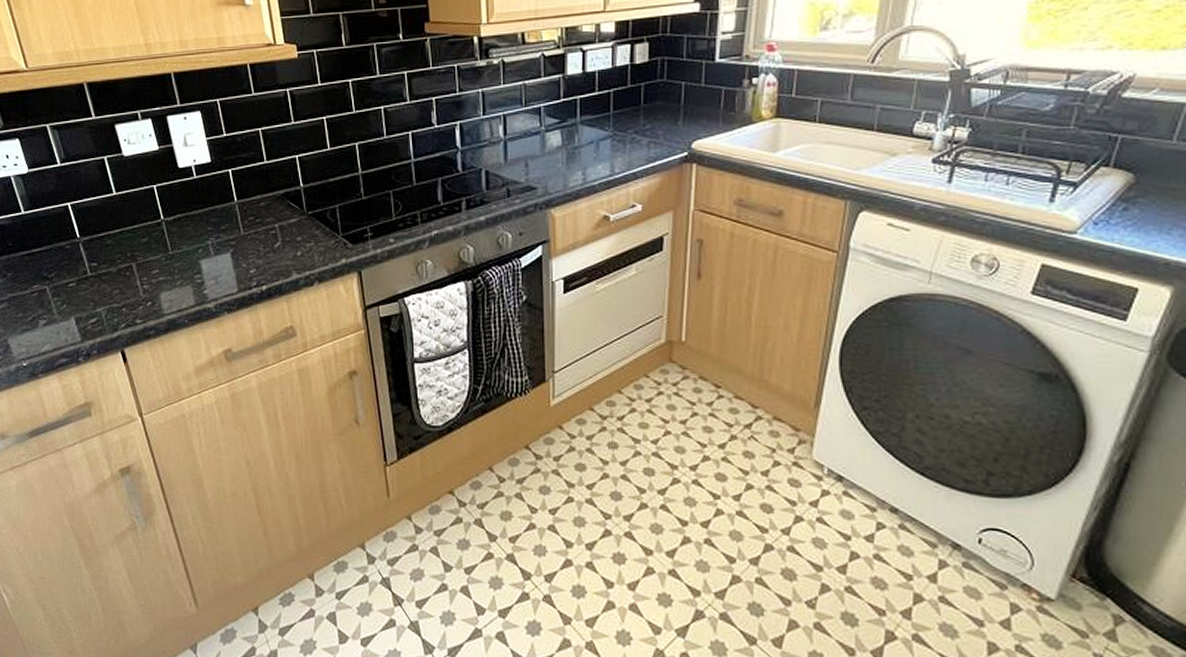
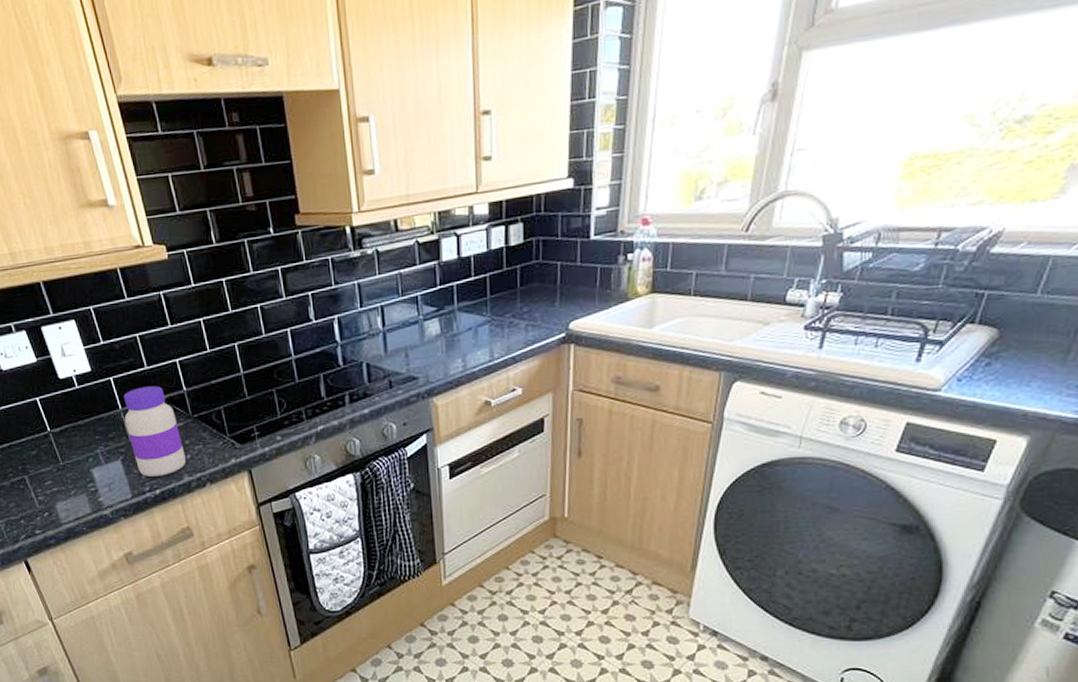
jar: none [238,180,297,272] -> present [123,386,187,477]

